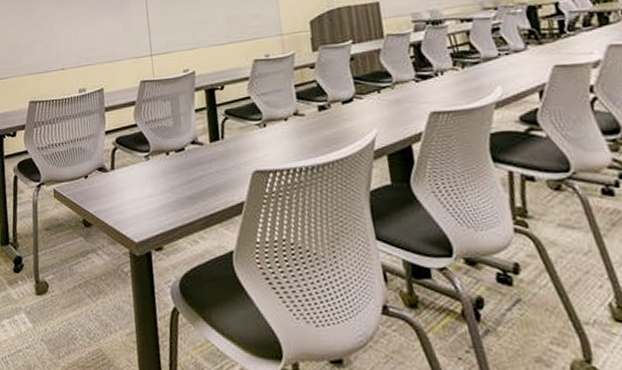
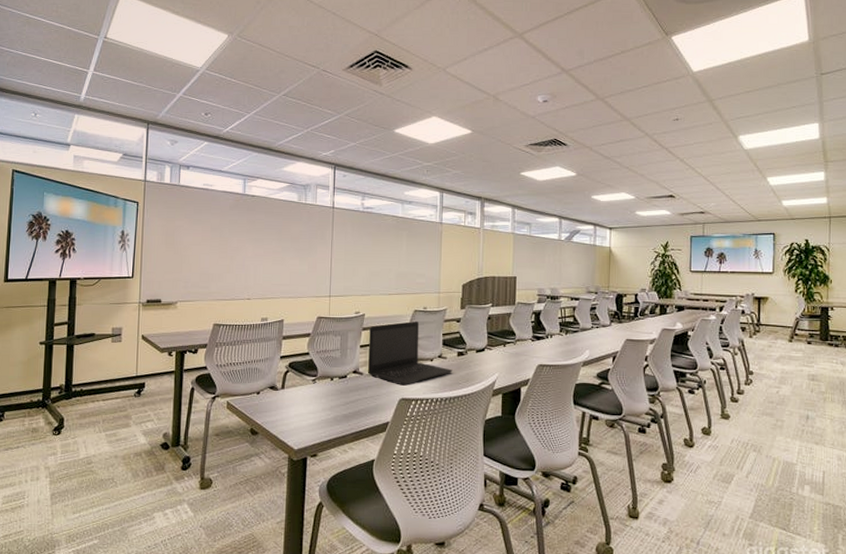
laptop: none [203,73,316,155] -> present [368,321,453,386]

